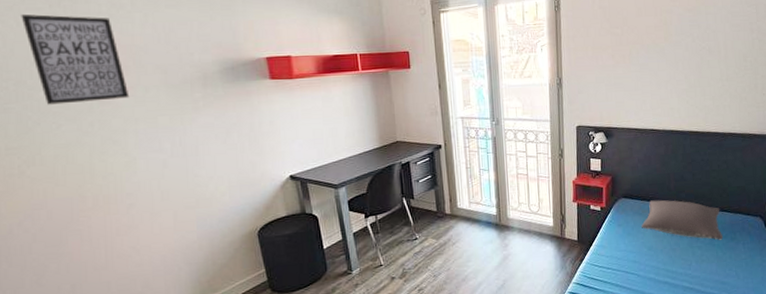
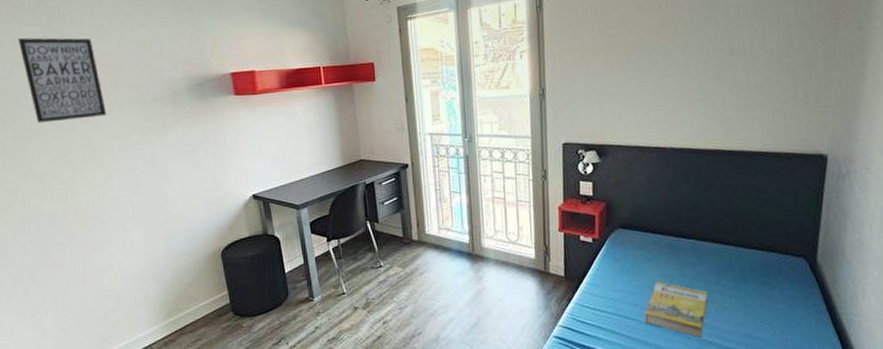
pillow: present [641,200,723,240] -> none [644,232,752,284]
book: none [641,241,691,285] -> present [644,282,708,337]

